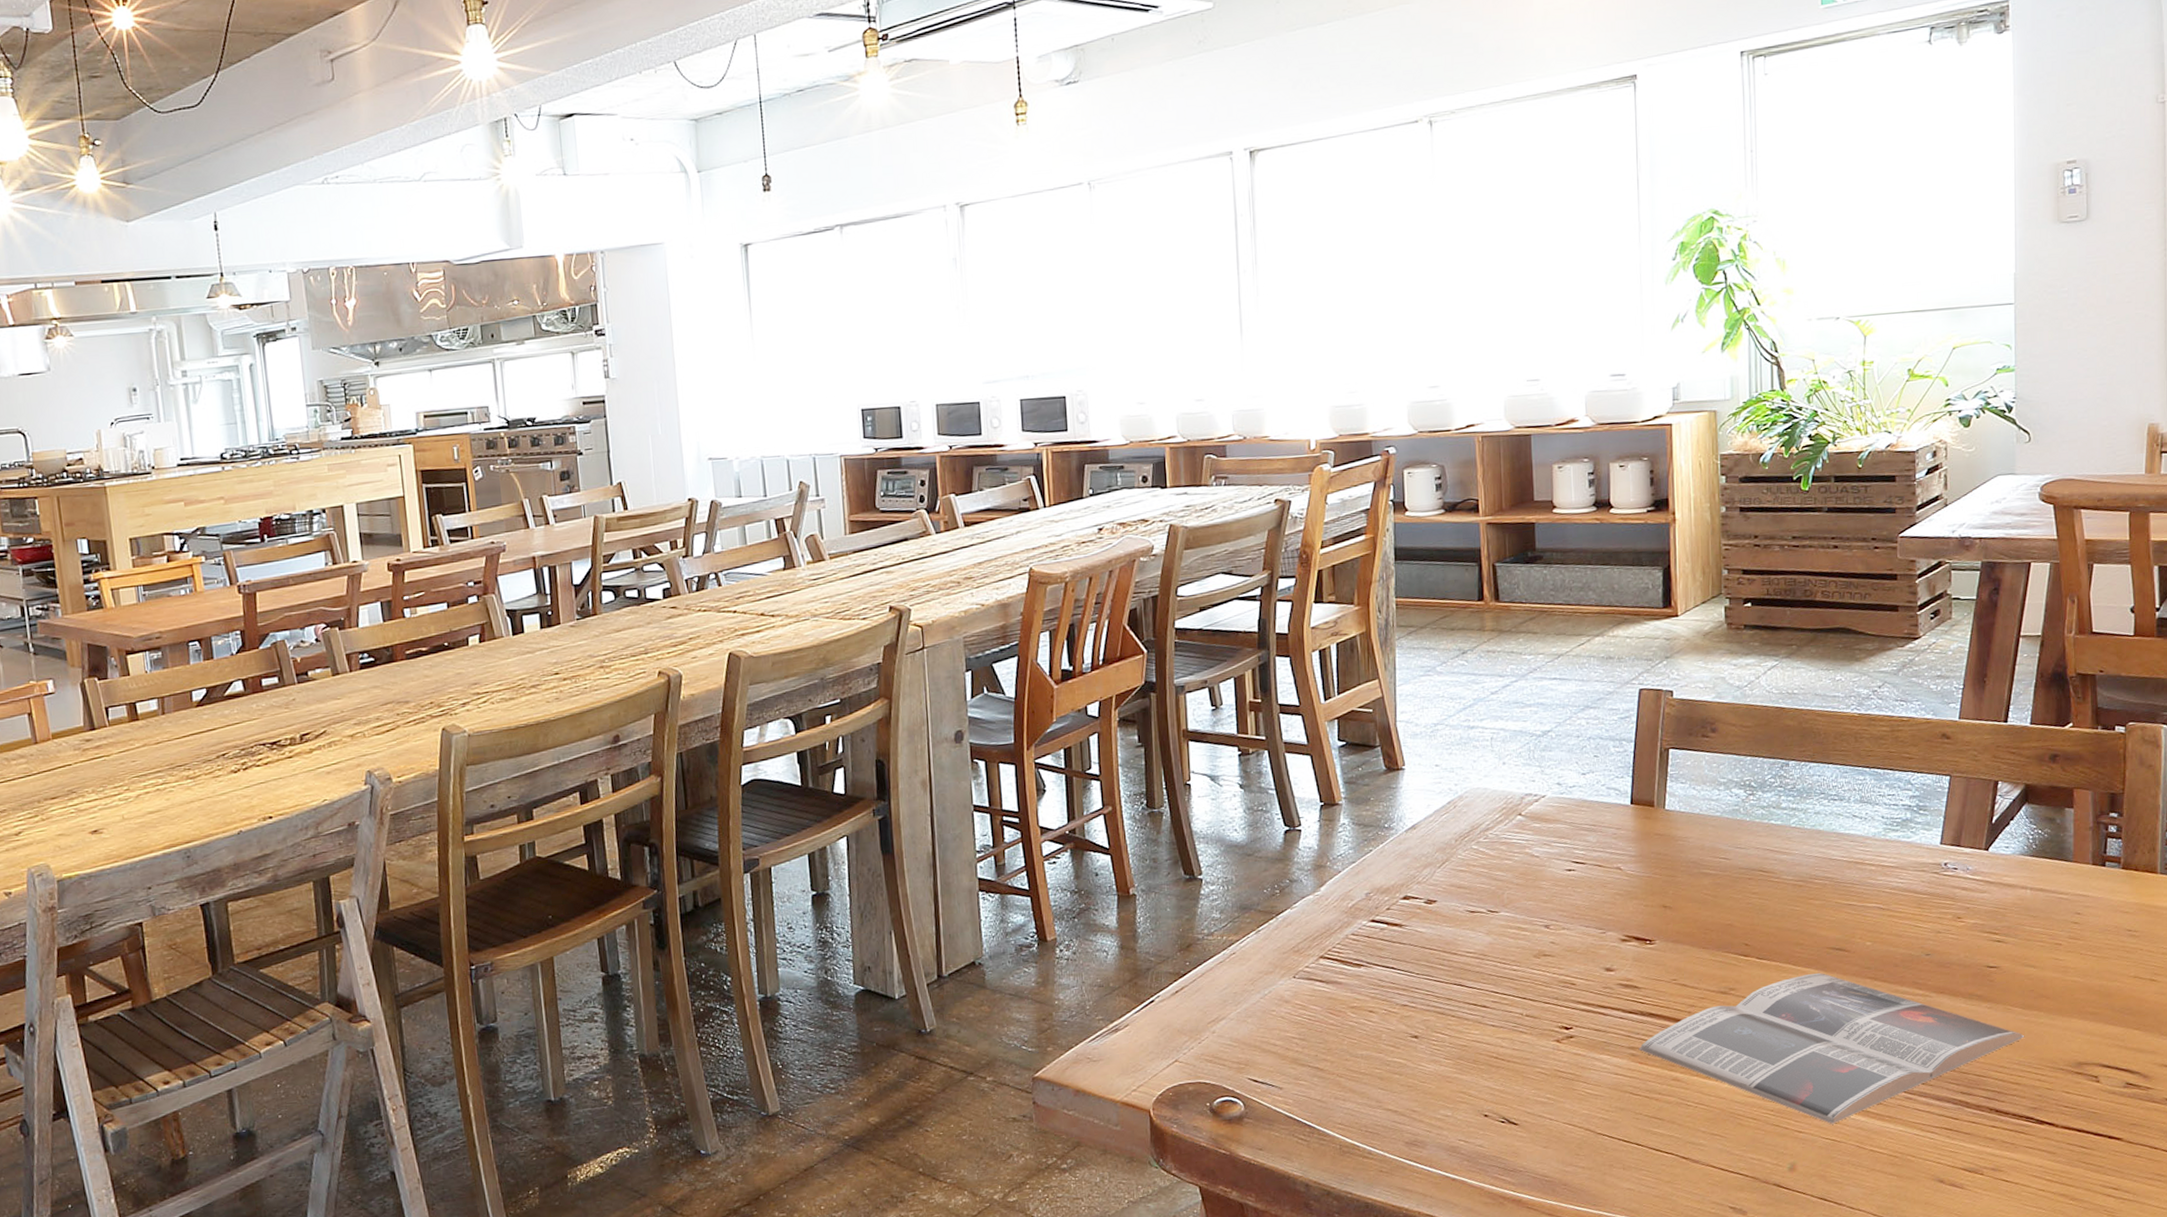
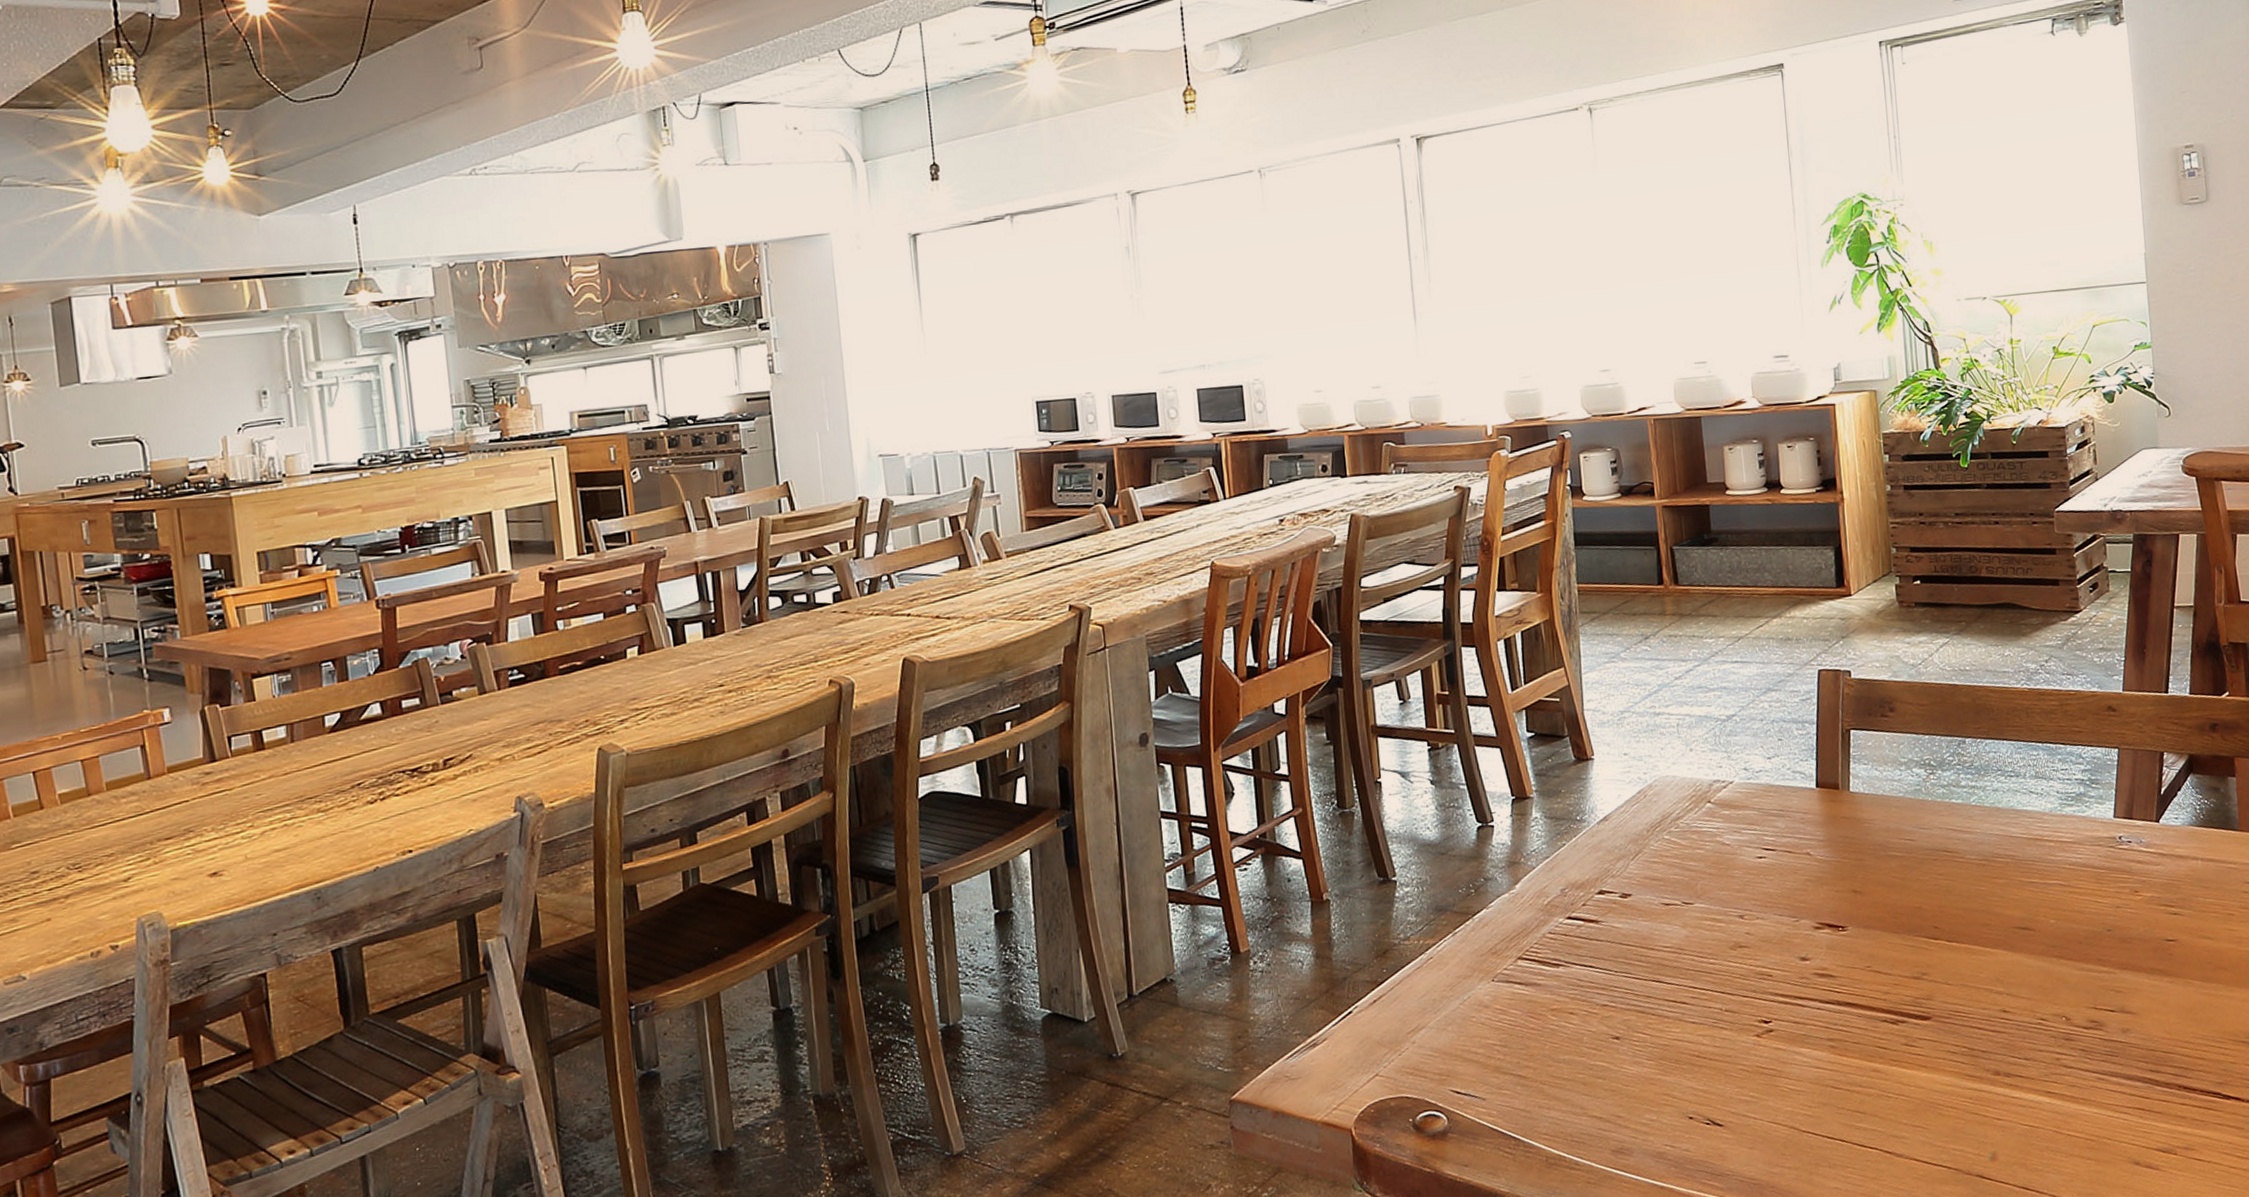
magazine: present [1638,972,2025,1125] -> none [1837,953,2206,1110]

